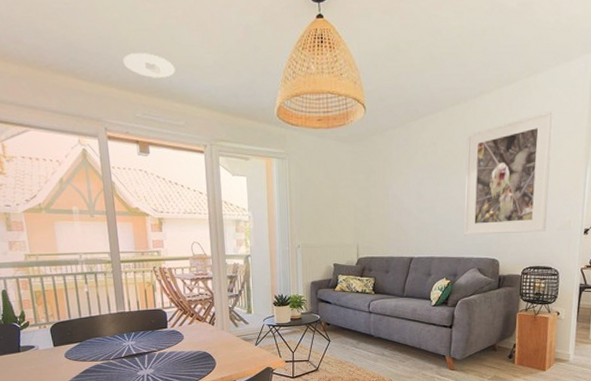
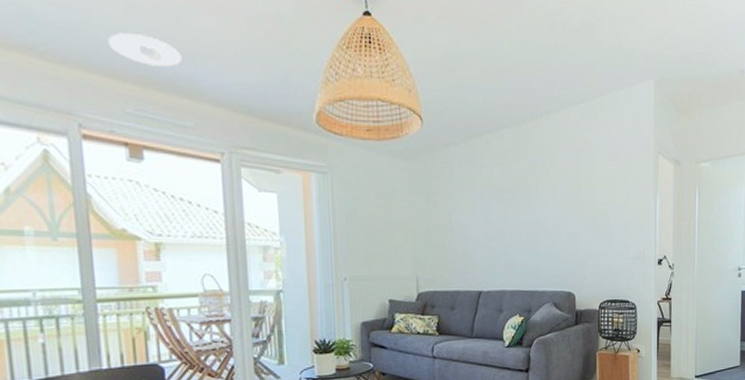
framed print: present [464,110,554,235] -> none [535,134,622,266]

